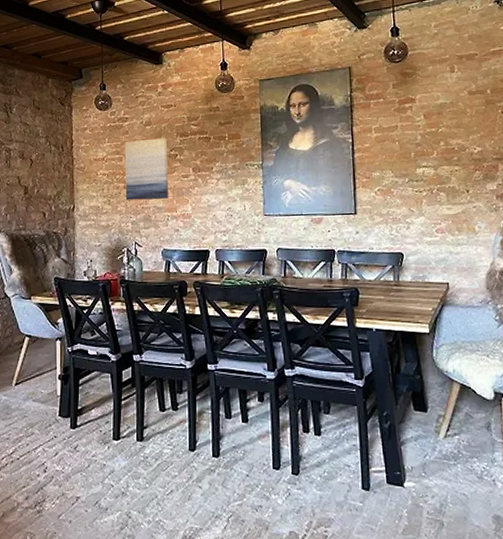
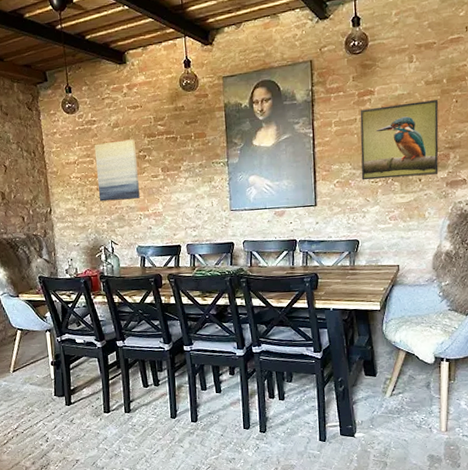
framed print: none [401,109,487,189] -> present [360,99,439,181]

